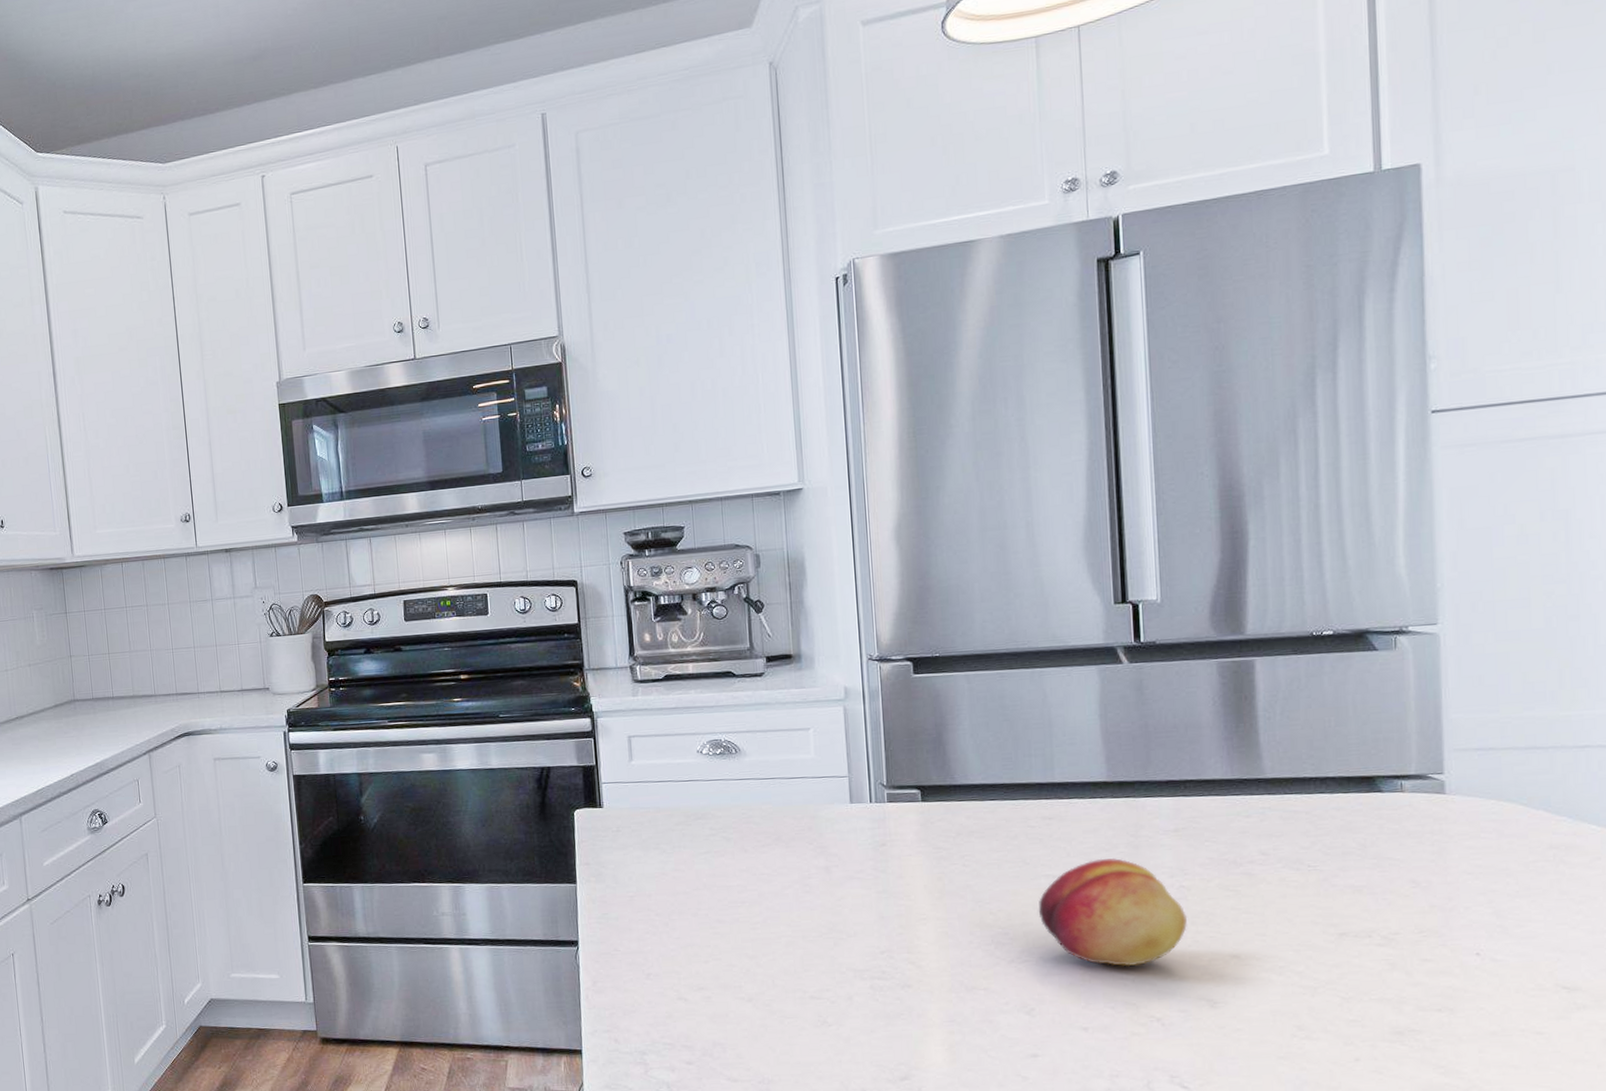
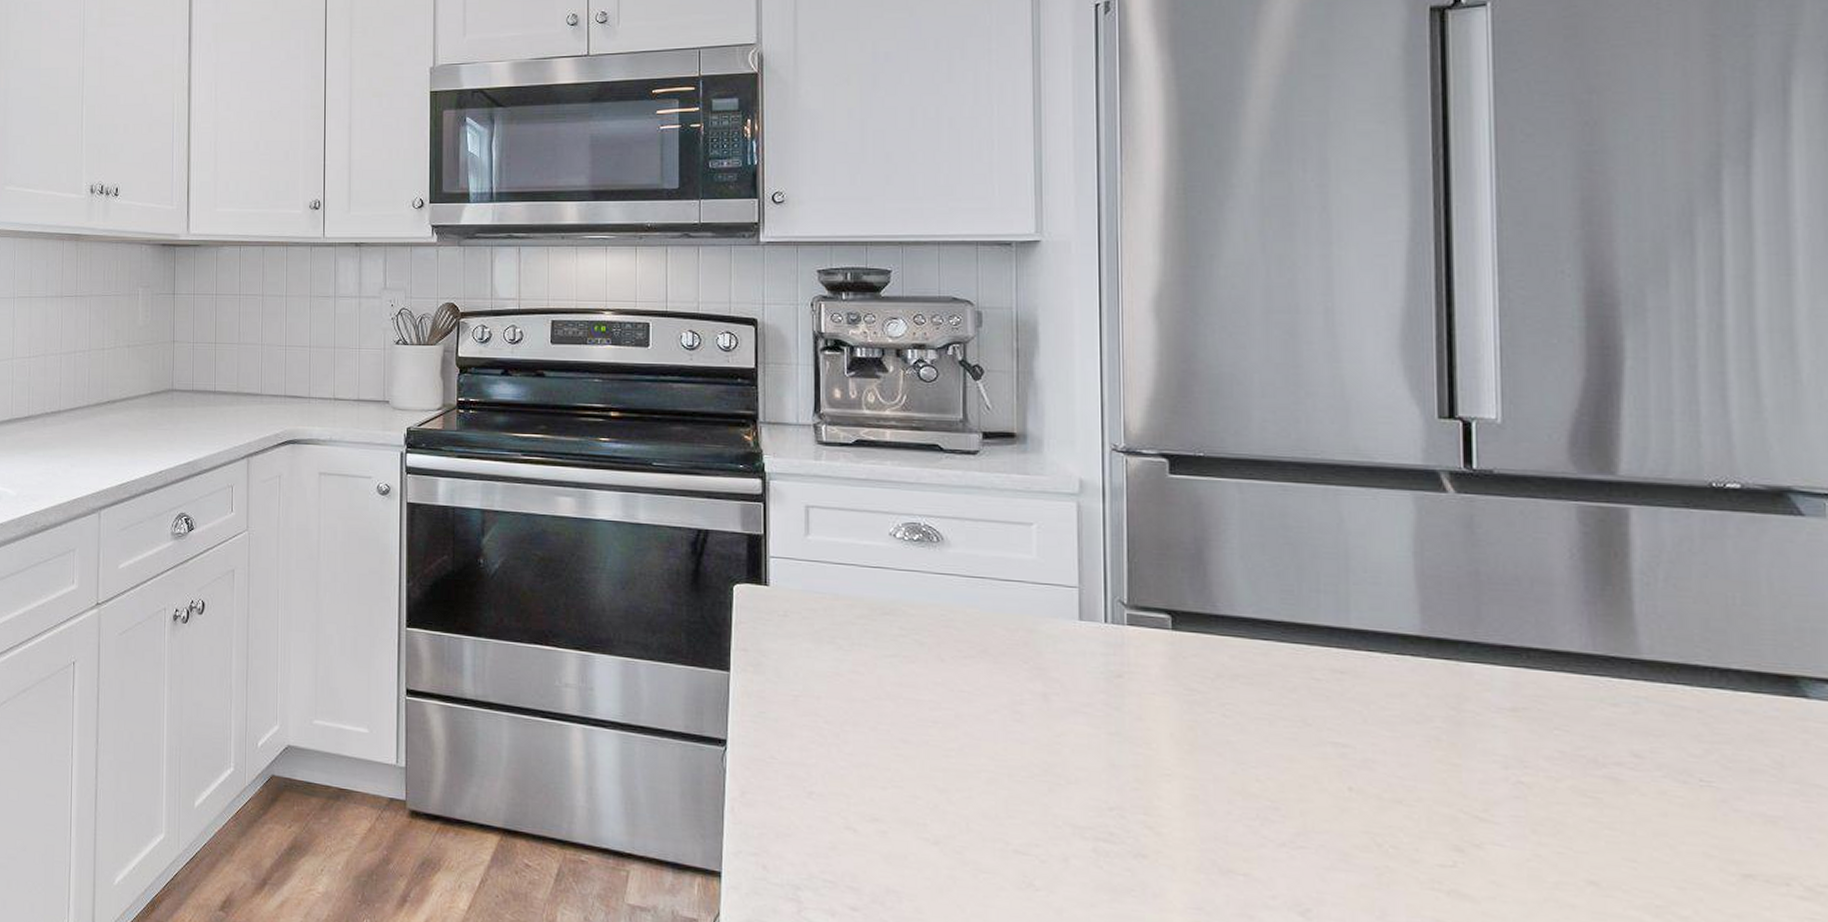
fruit: present [1038,858,1188,967] -> none [1321,731,1527,875]

